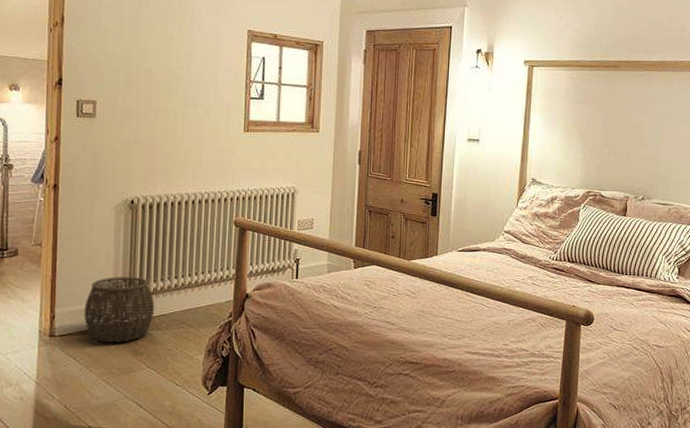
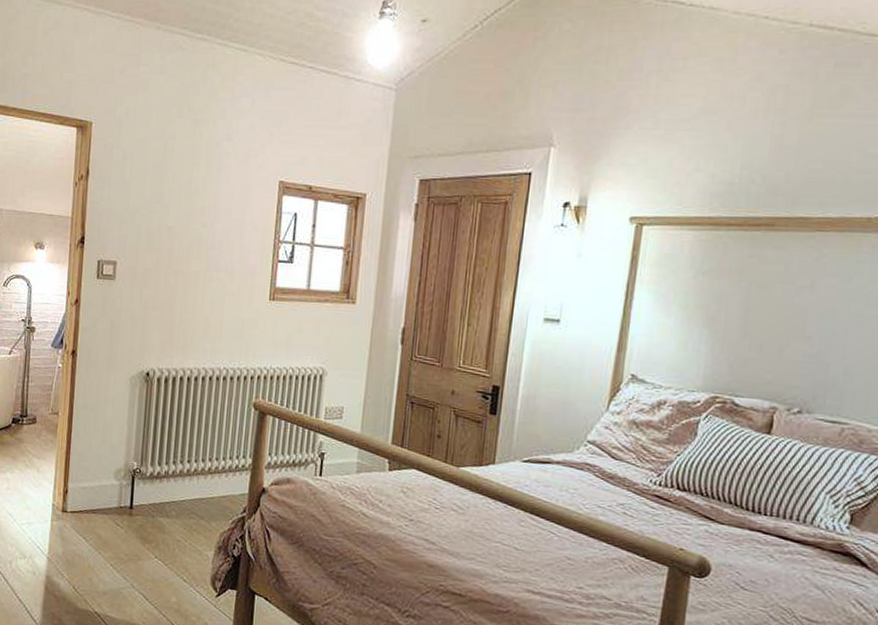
woven basket: present [84,277,155,343] -> none [95,454,166,527]

